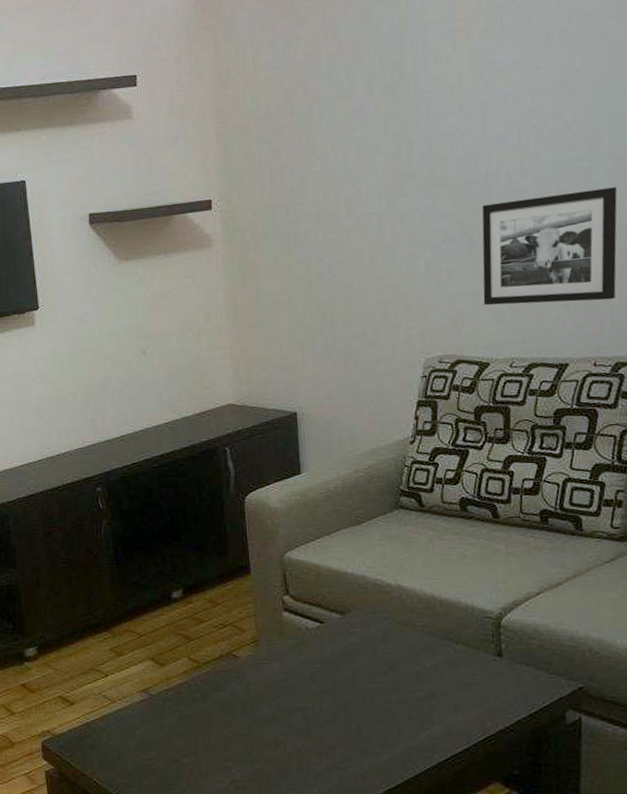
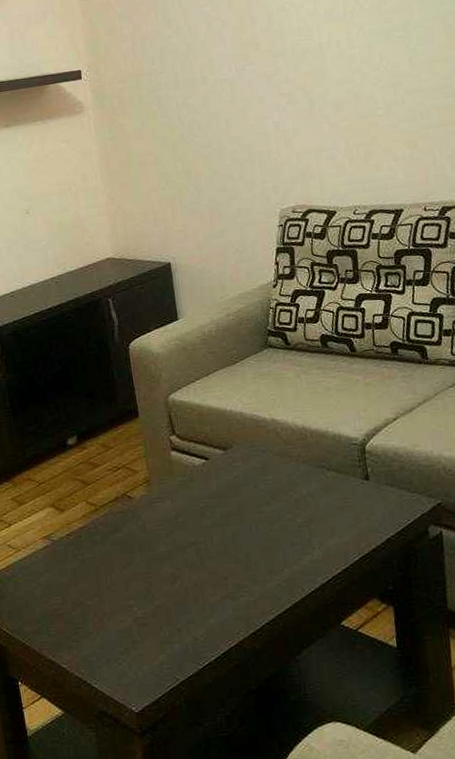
picture frame: present [482,187,617,306] -> none [318,53,437,160]

